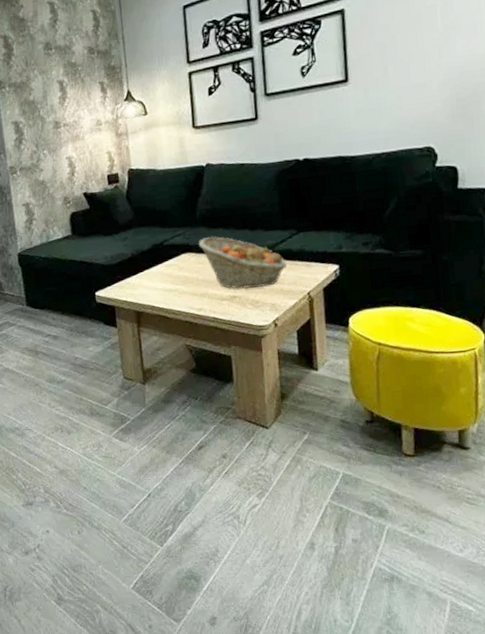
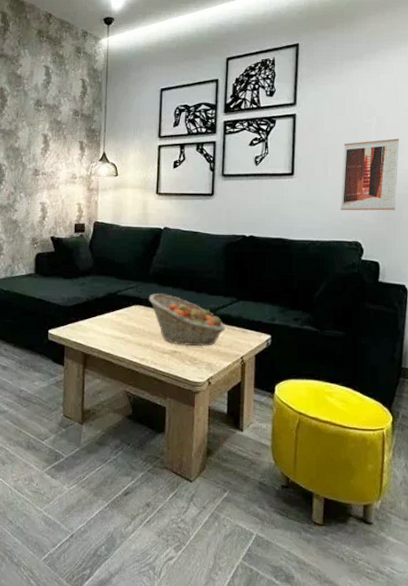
wall art: none [404,18,473,114] -> present [340,138,400,211]

